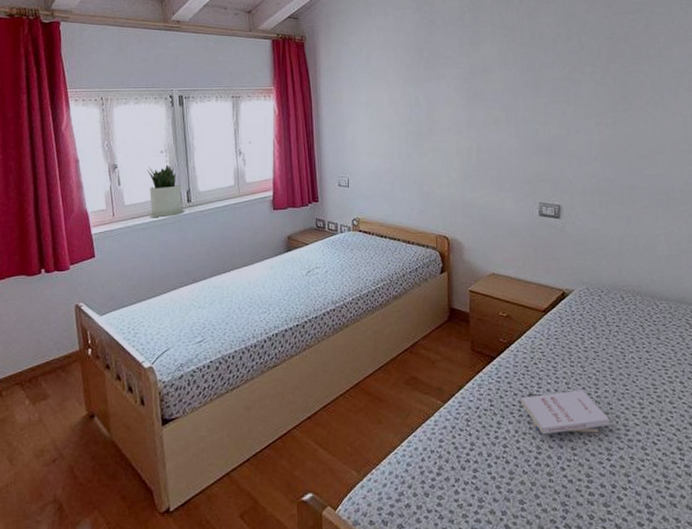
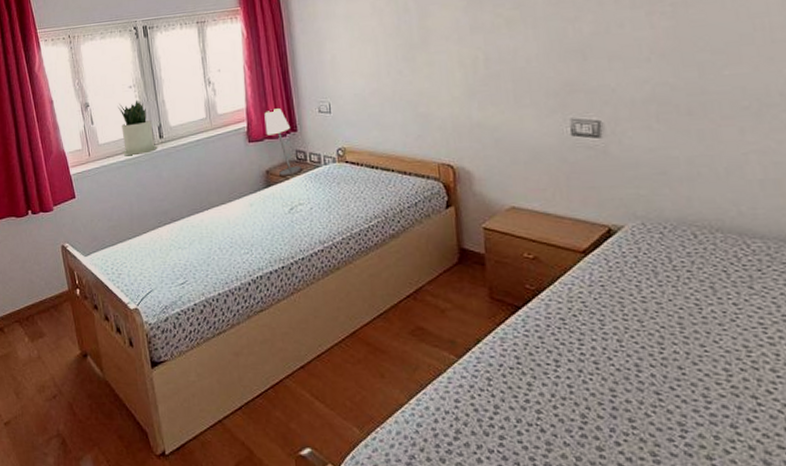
table lamp: none [289,179,320,243] -> present [264,107,302,178]
books: present [520,389,611,435] -> none [556,348,683,404]

